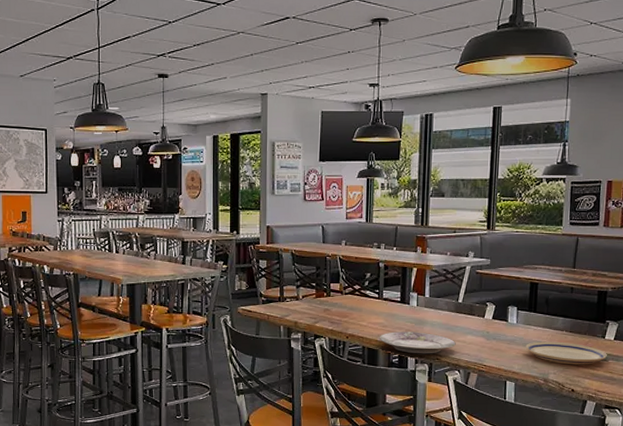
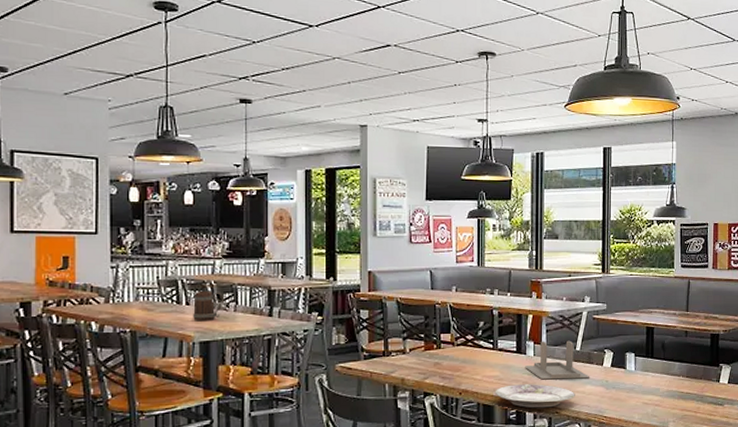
beer mug: none [122,241,146,267] -> present [193,290,224,322]
napkin holder: none [408,292,471,329] -> present [525,340,589,380]
plate: present [525,341,607,365] -> none [644,387,722,412]

